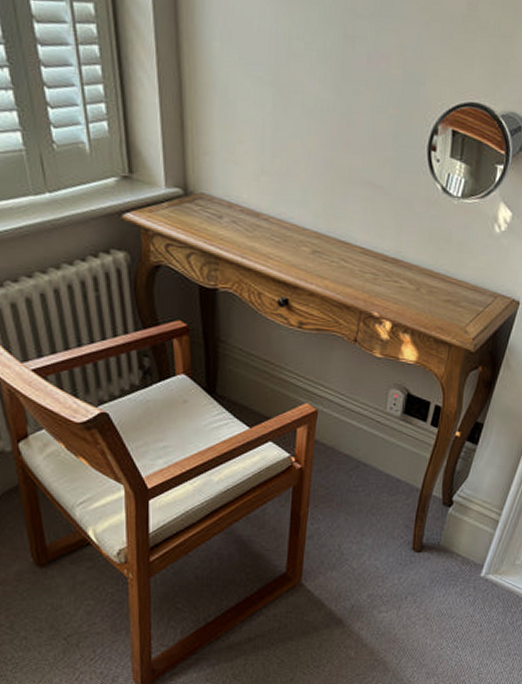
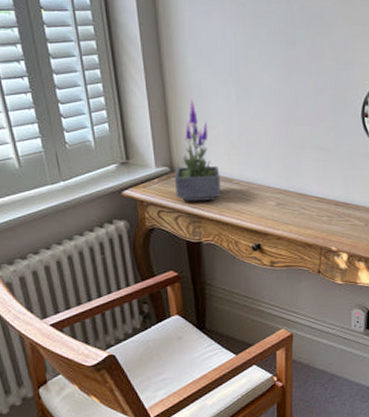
potted plant: none [188,100,245,239] -> present [174,99,221,202]

